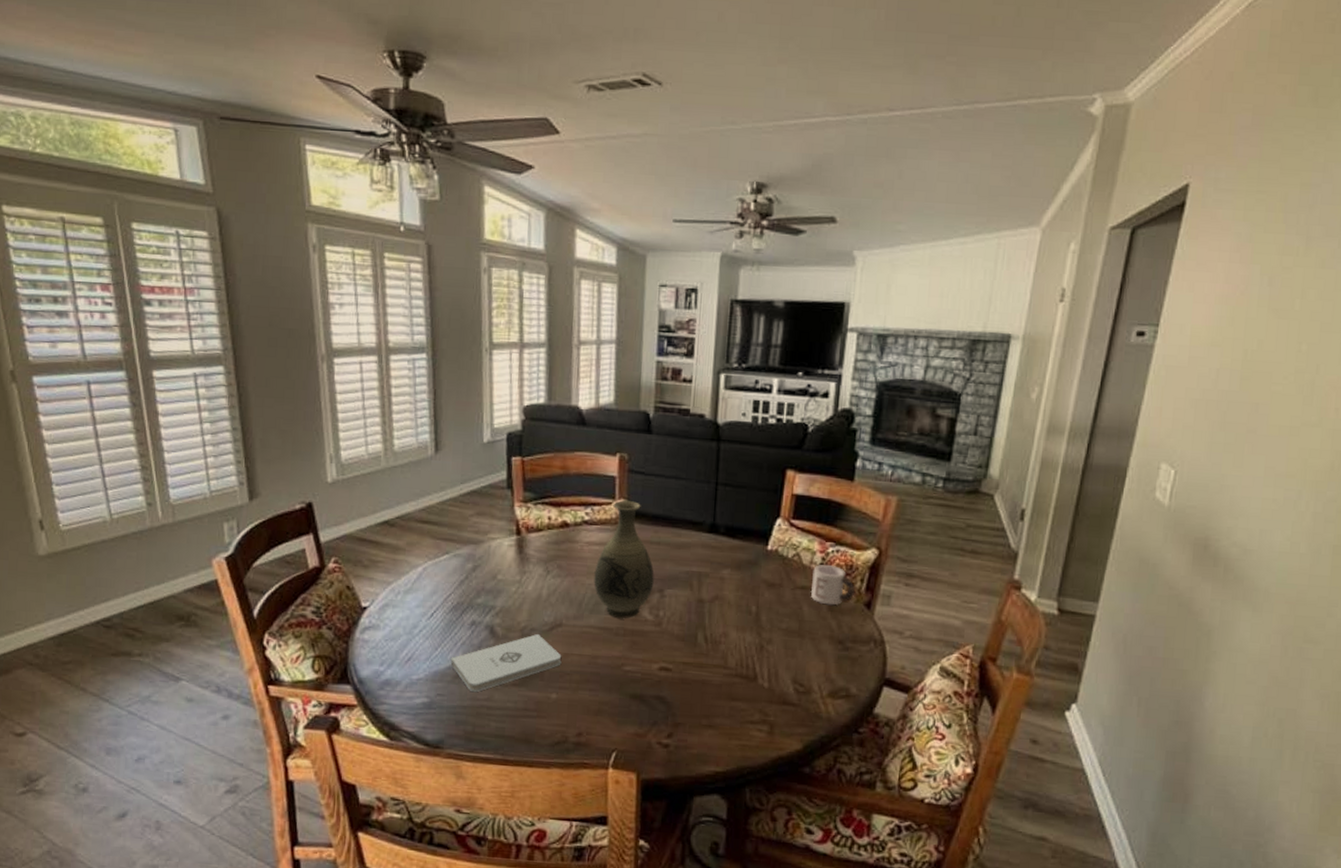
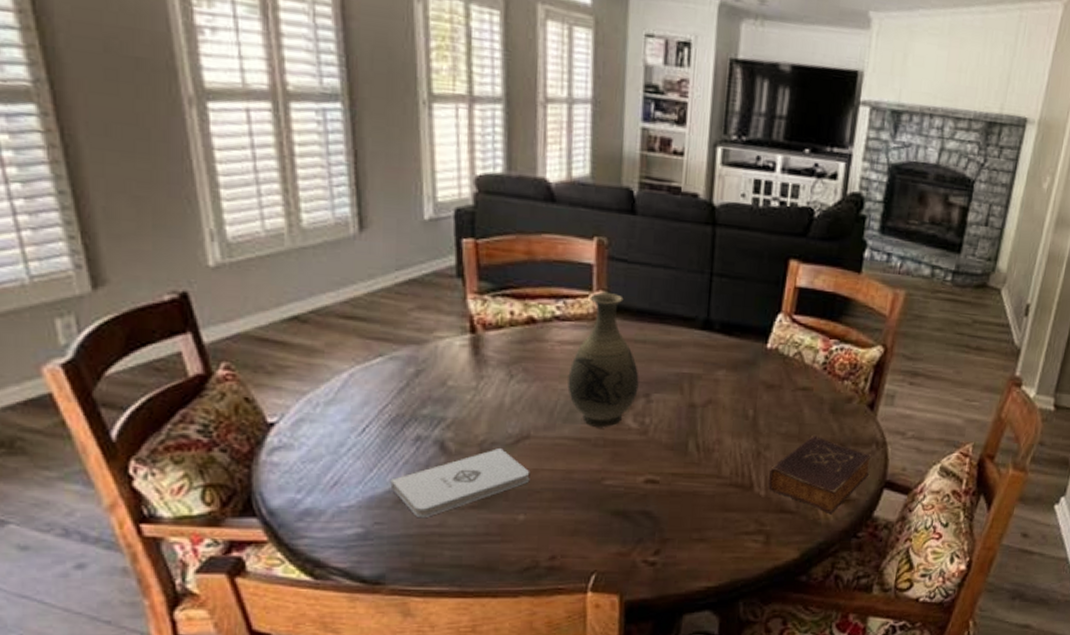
book: none [771,631,870,708] -> present [768,434,872,514]
mug: present [810,565,856,605] -> none [812,364,859,407]

